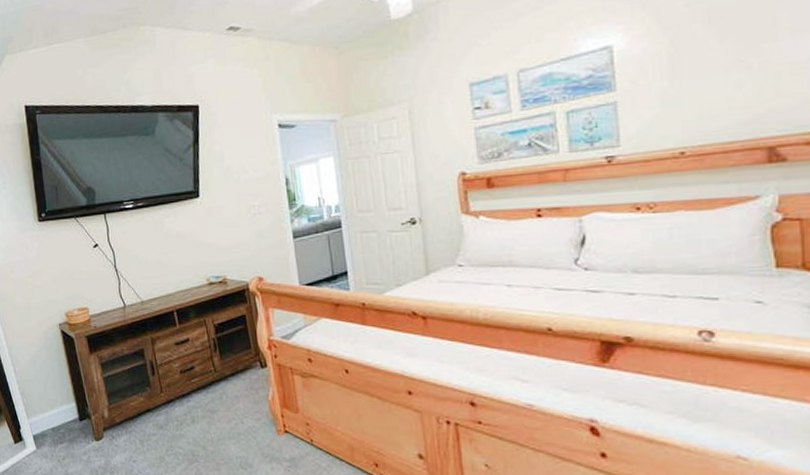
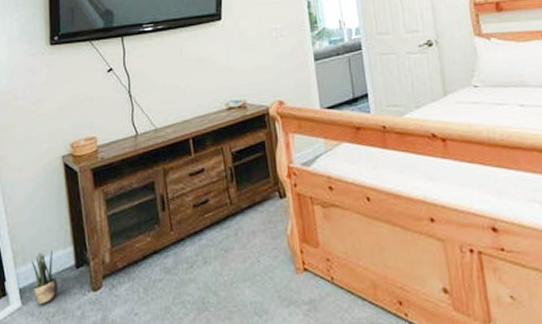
potted plant: none [41,404,66,450] -> present [32,249,57,305]

